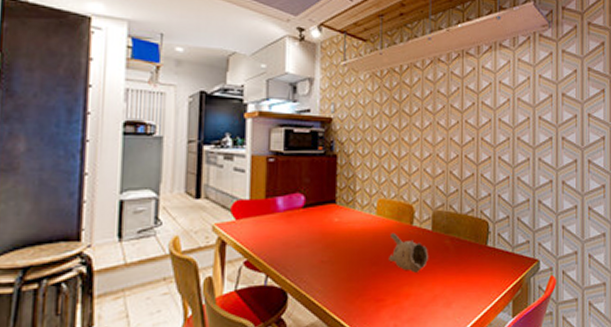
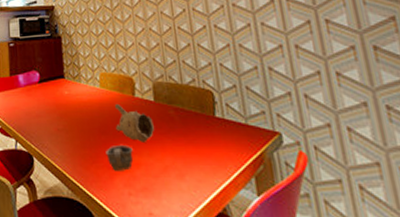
cup: none [374,276,404,303] -> present [106,145,134,171]

